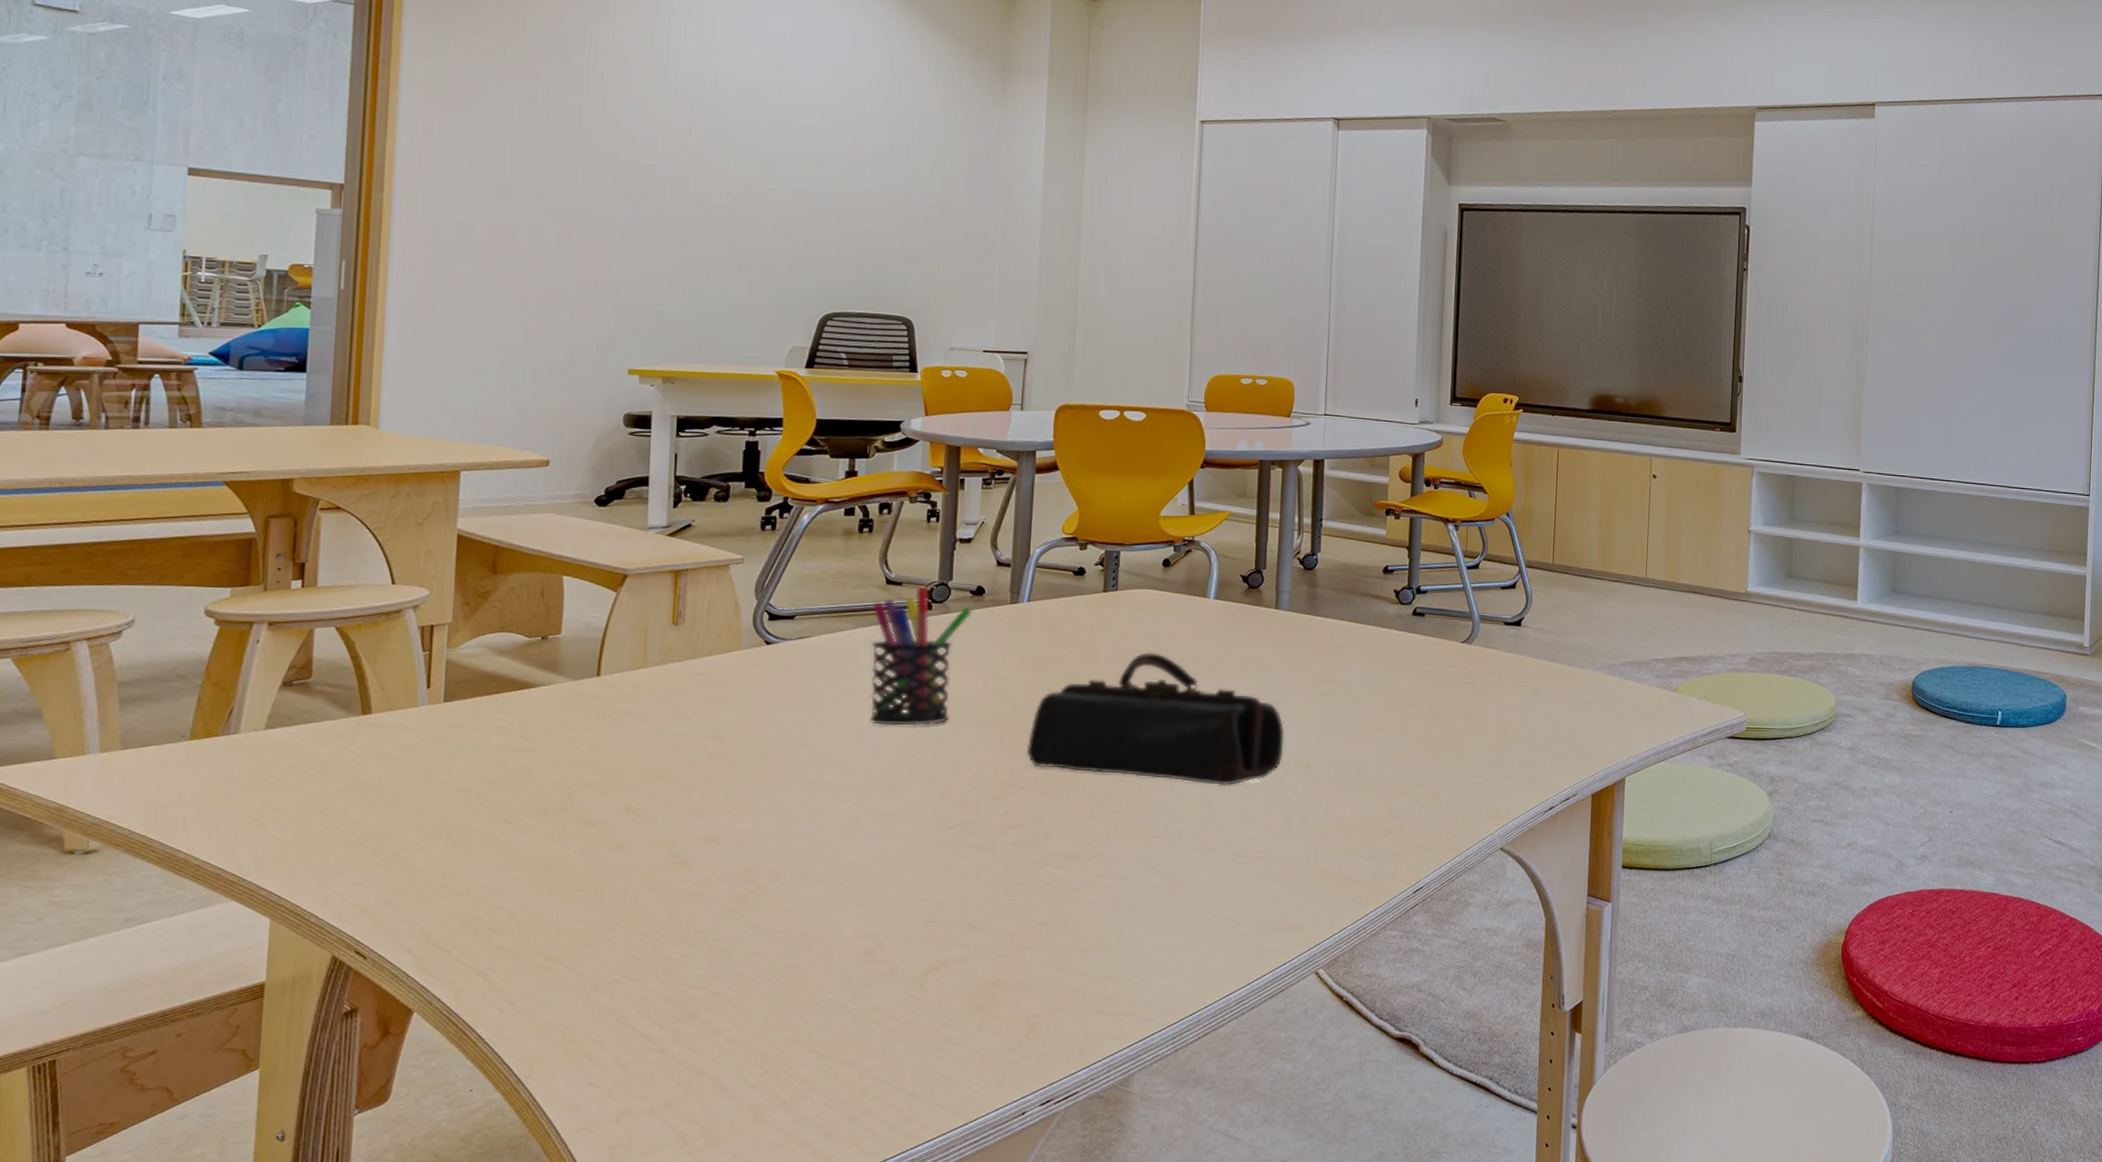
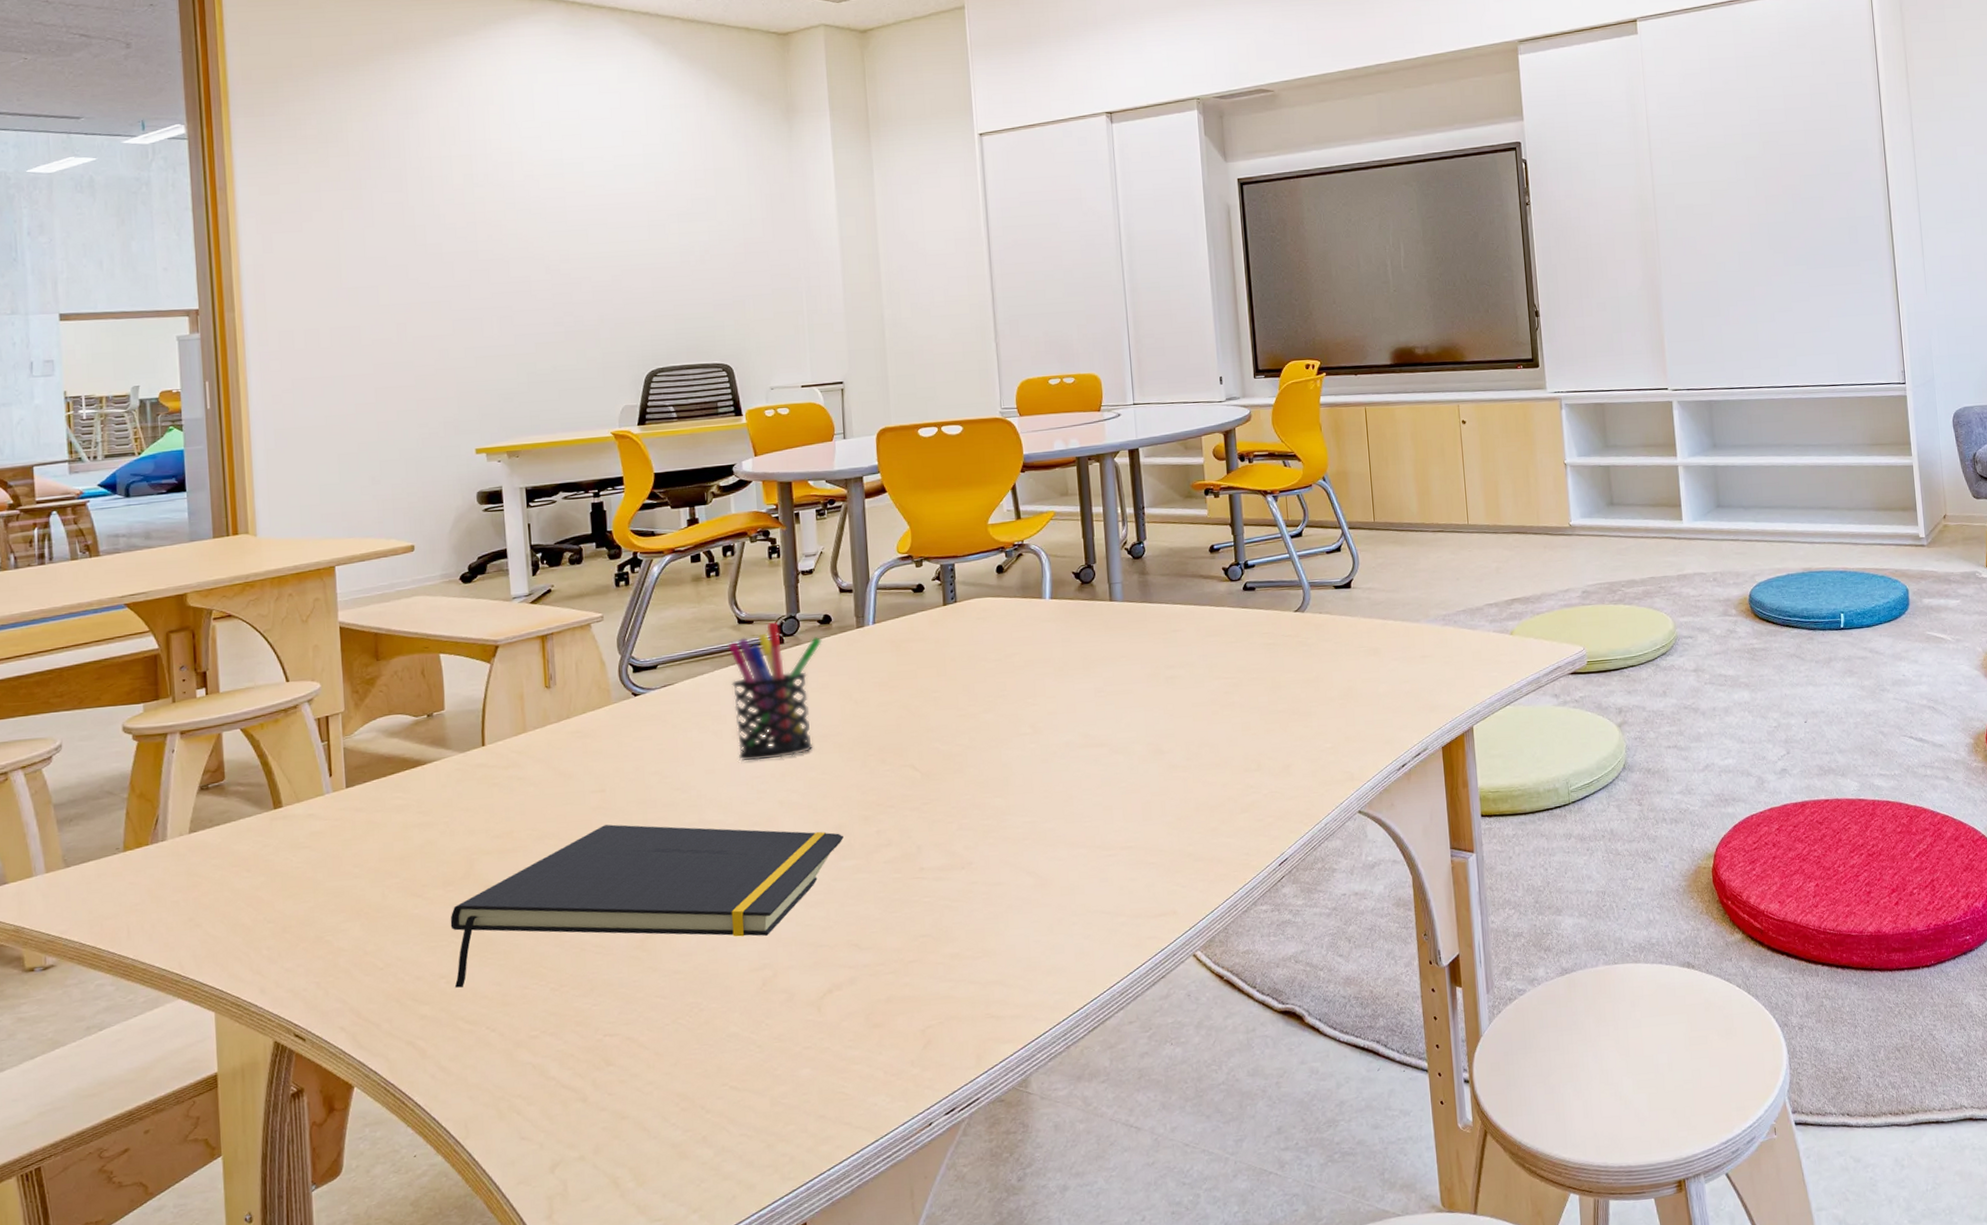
notepad: none [536,772,969,922] -> present [450,824,843,988]
pencil case: present [1026,652,1285,786] -> none [889,658,1135,785]

